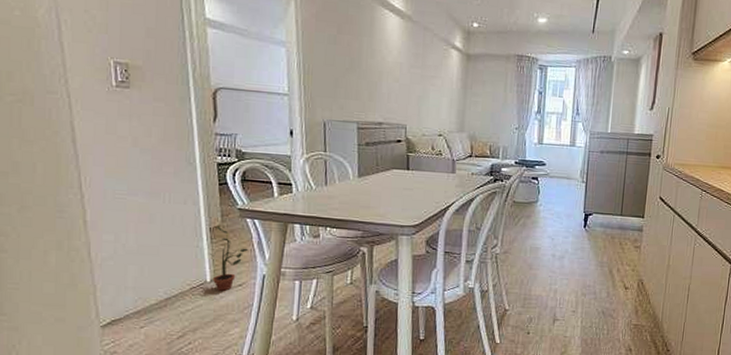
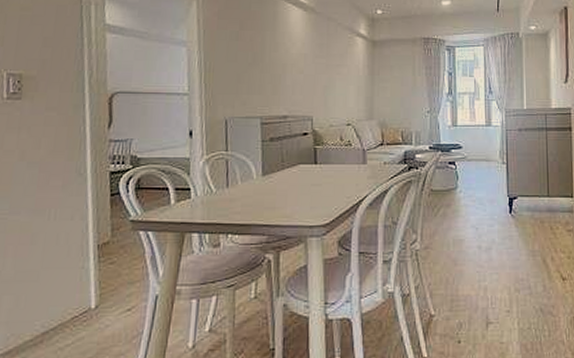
potted plant: present [209,225,249,291] -> none [95,241,141,318]

